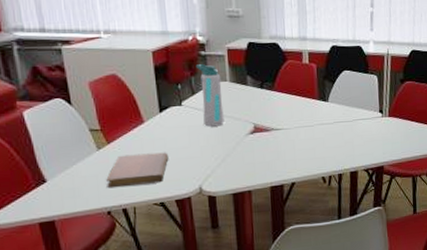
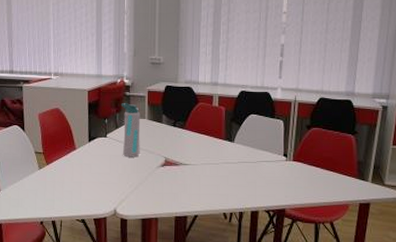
notebook: present [106,152,169,189] -> none [42,175,92,202]

